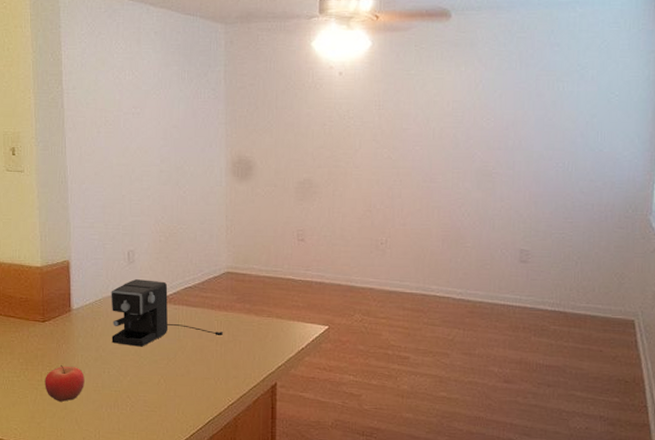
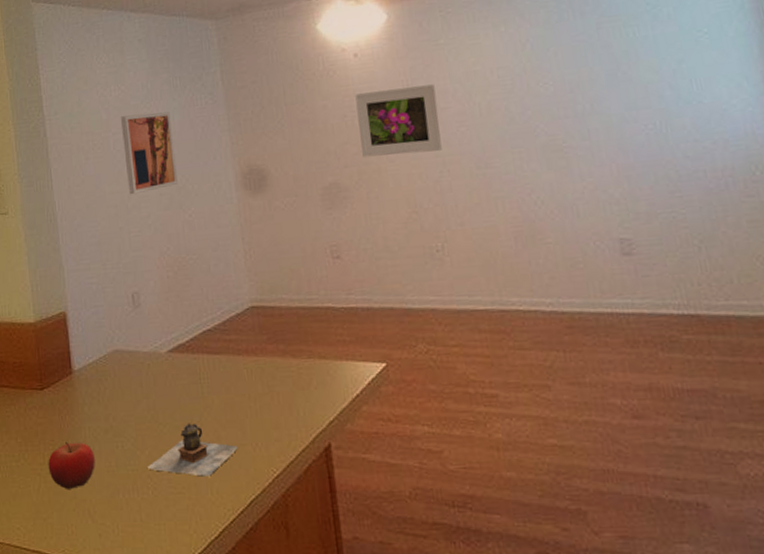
coffee maker: present [111,279,224,347] -> none [116,325,257,411]
teapot: none [127,358,203,400] -> present [146,423,238,477]
wall art: none [131,99,177,169] -> present [120,111,178,195]
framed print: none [334,107,401,163] -> present [355,84,442,157]

